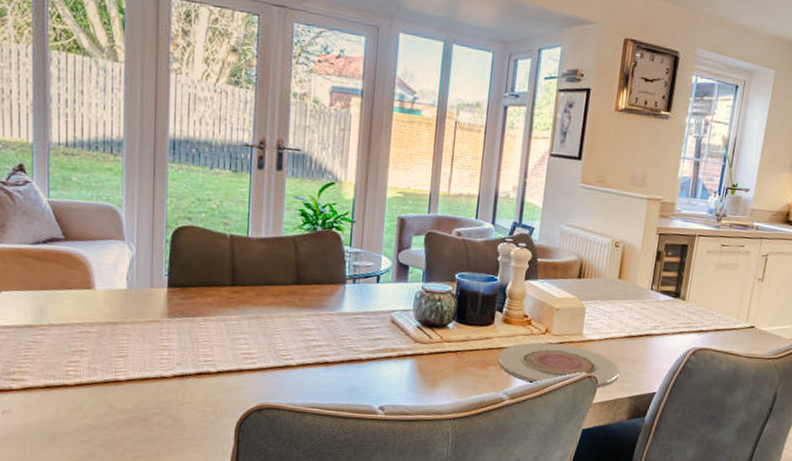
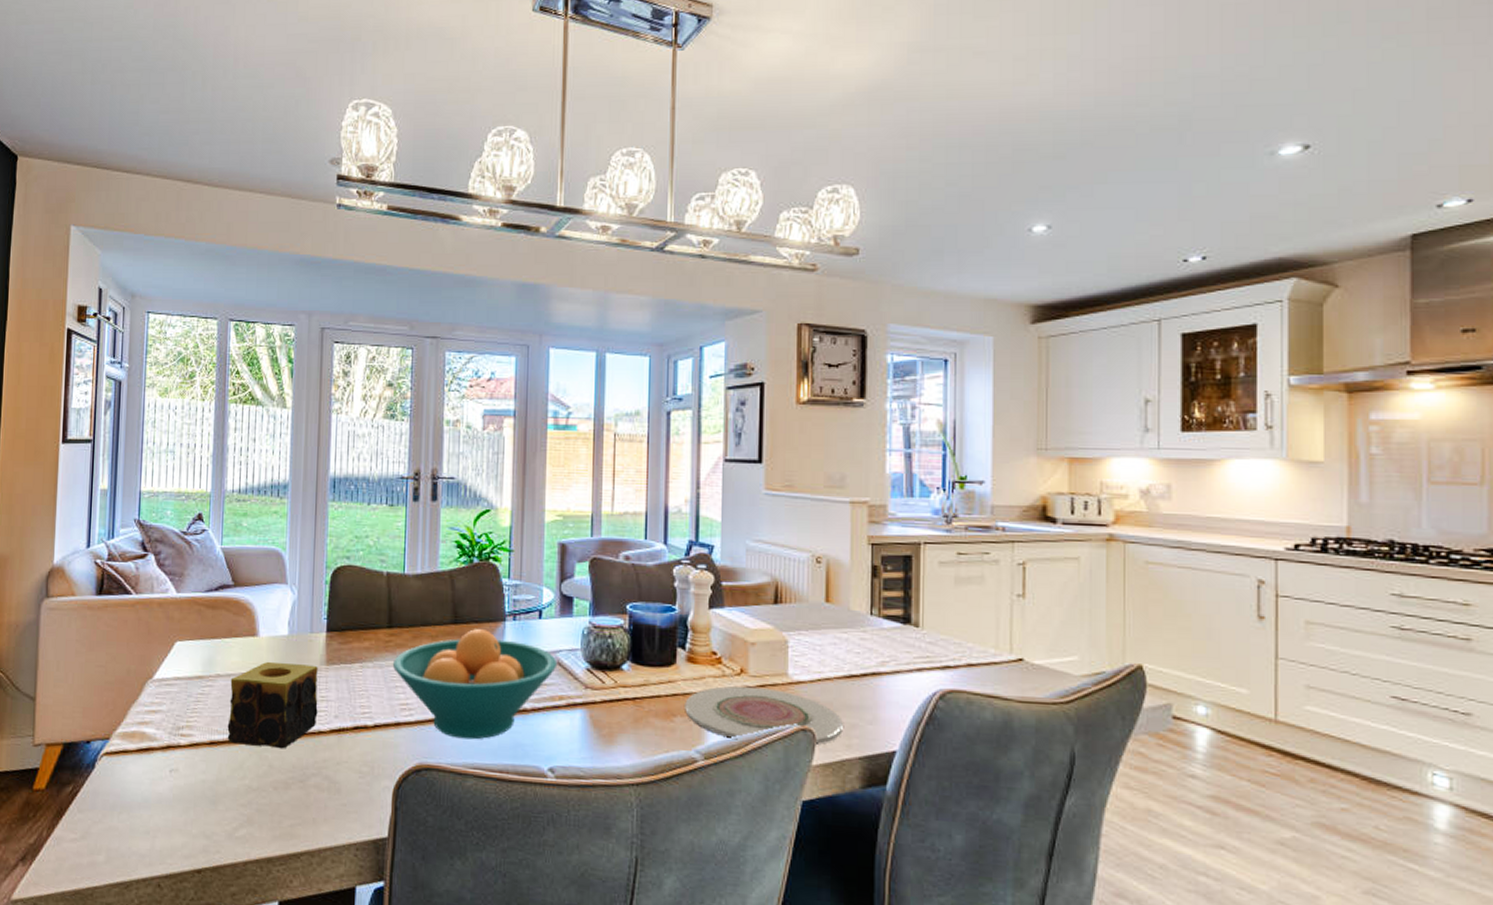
candle: none [64,313,160,392] -> present [227,661,318,749]
fruit bowl: none [235,290,392,384] -> present [392,629,558,740]

